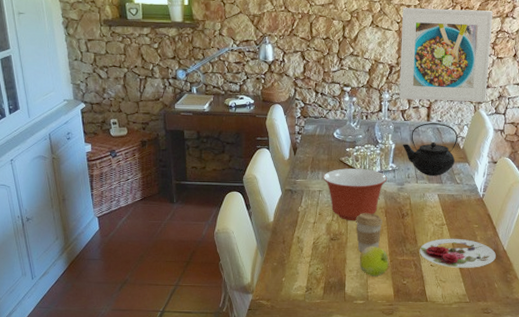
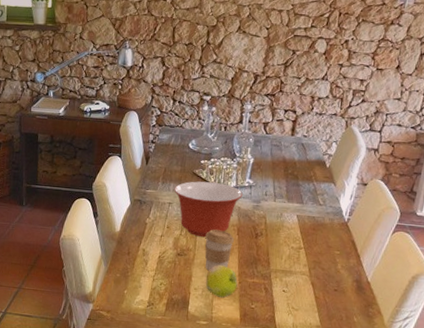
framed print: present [399,8,493,103] -> none [262,13,376,118]
teapot: present [402,122,458,176] -> none [261,137,325,195]
plate: present [419,238,496,268] -> none [271,263,358,298]

